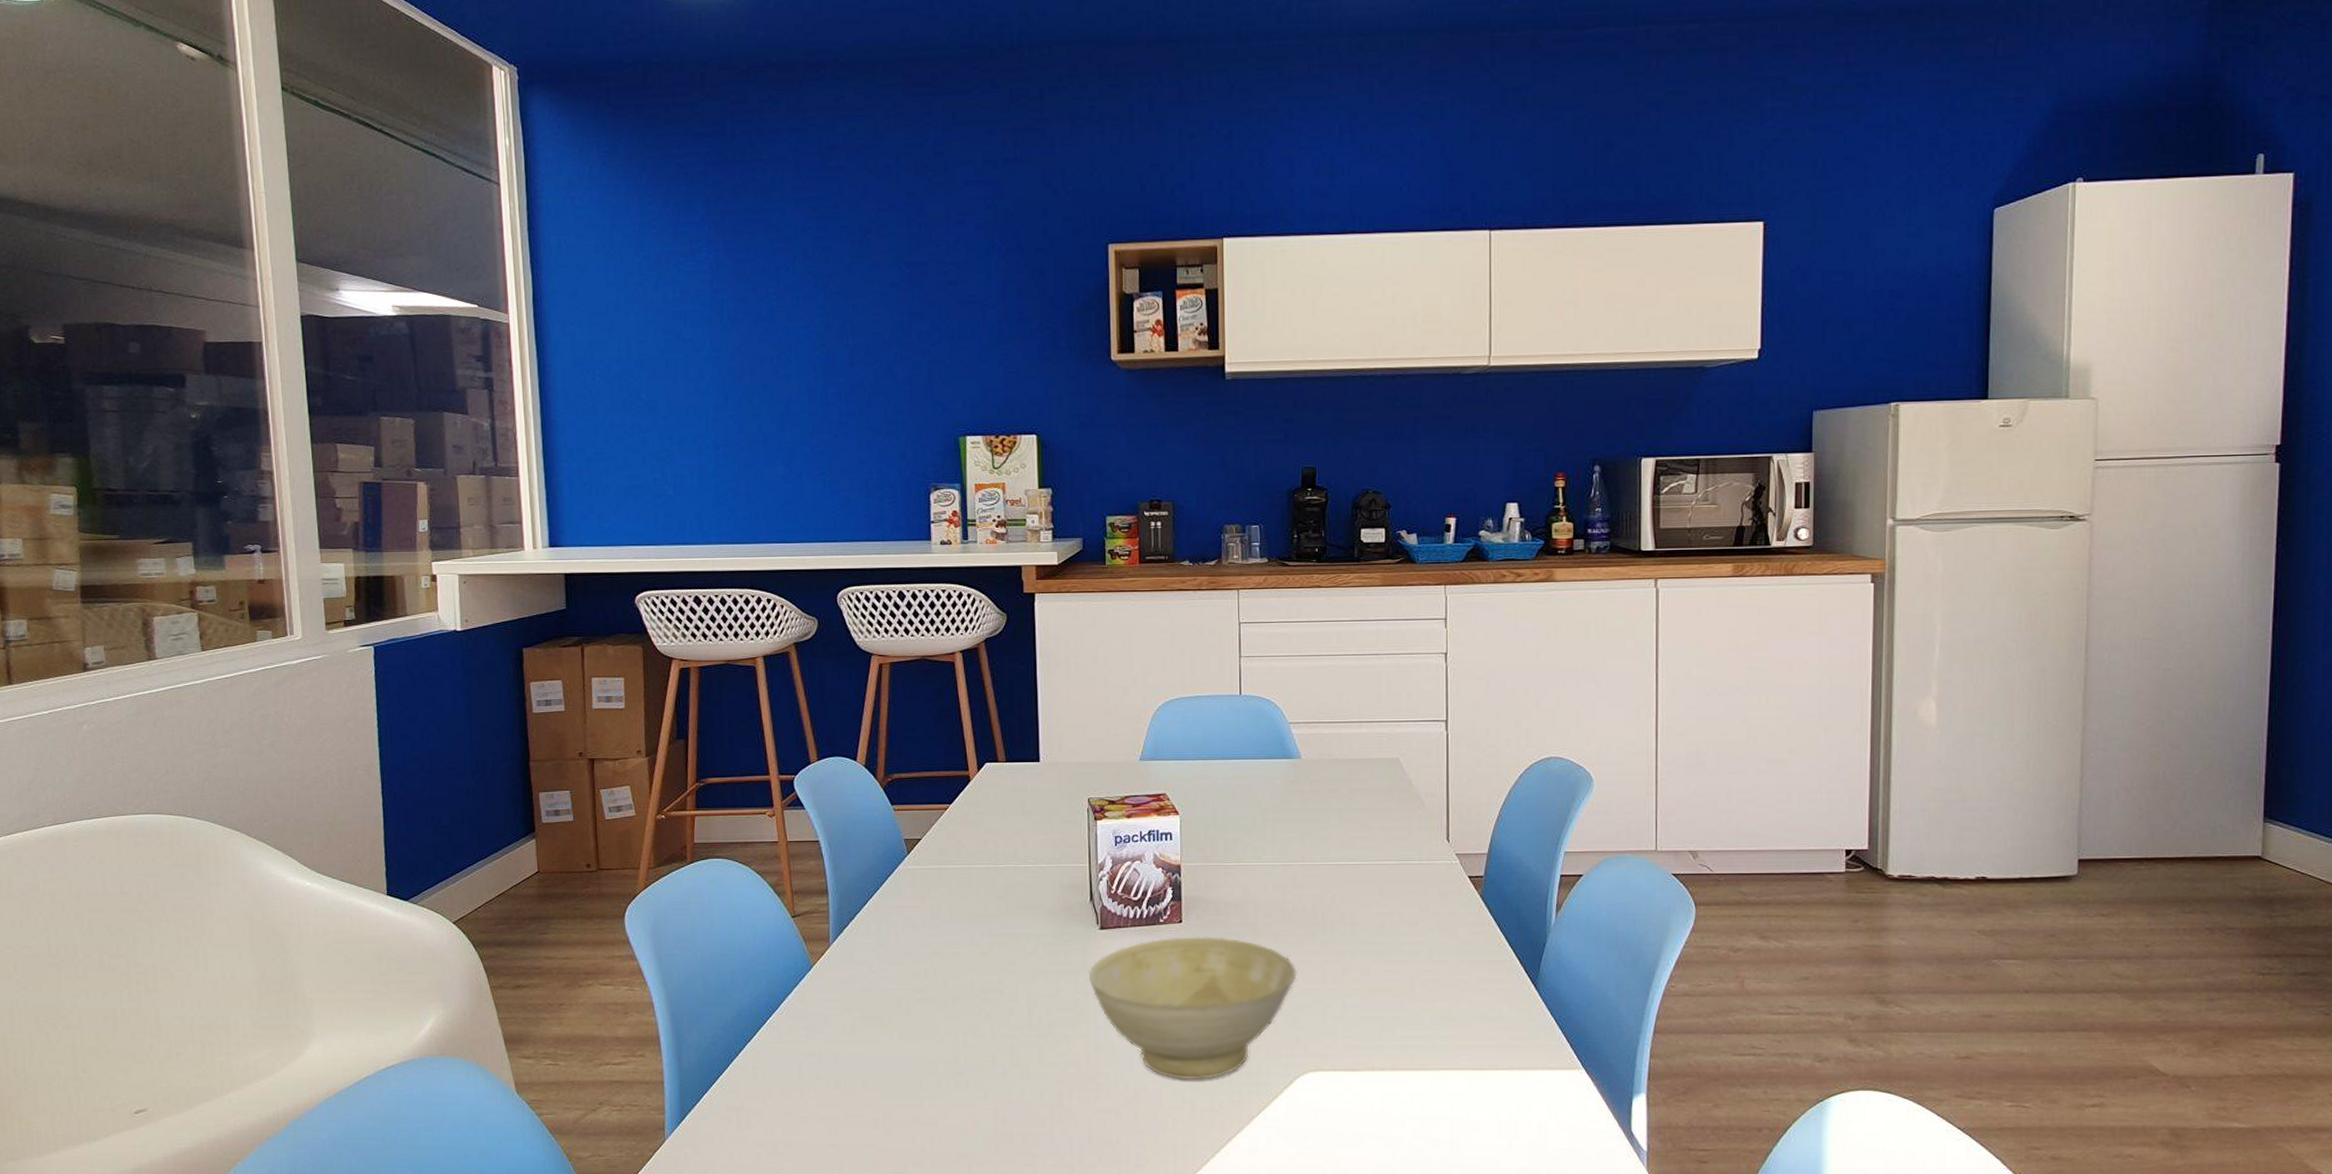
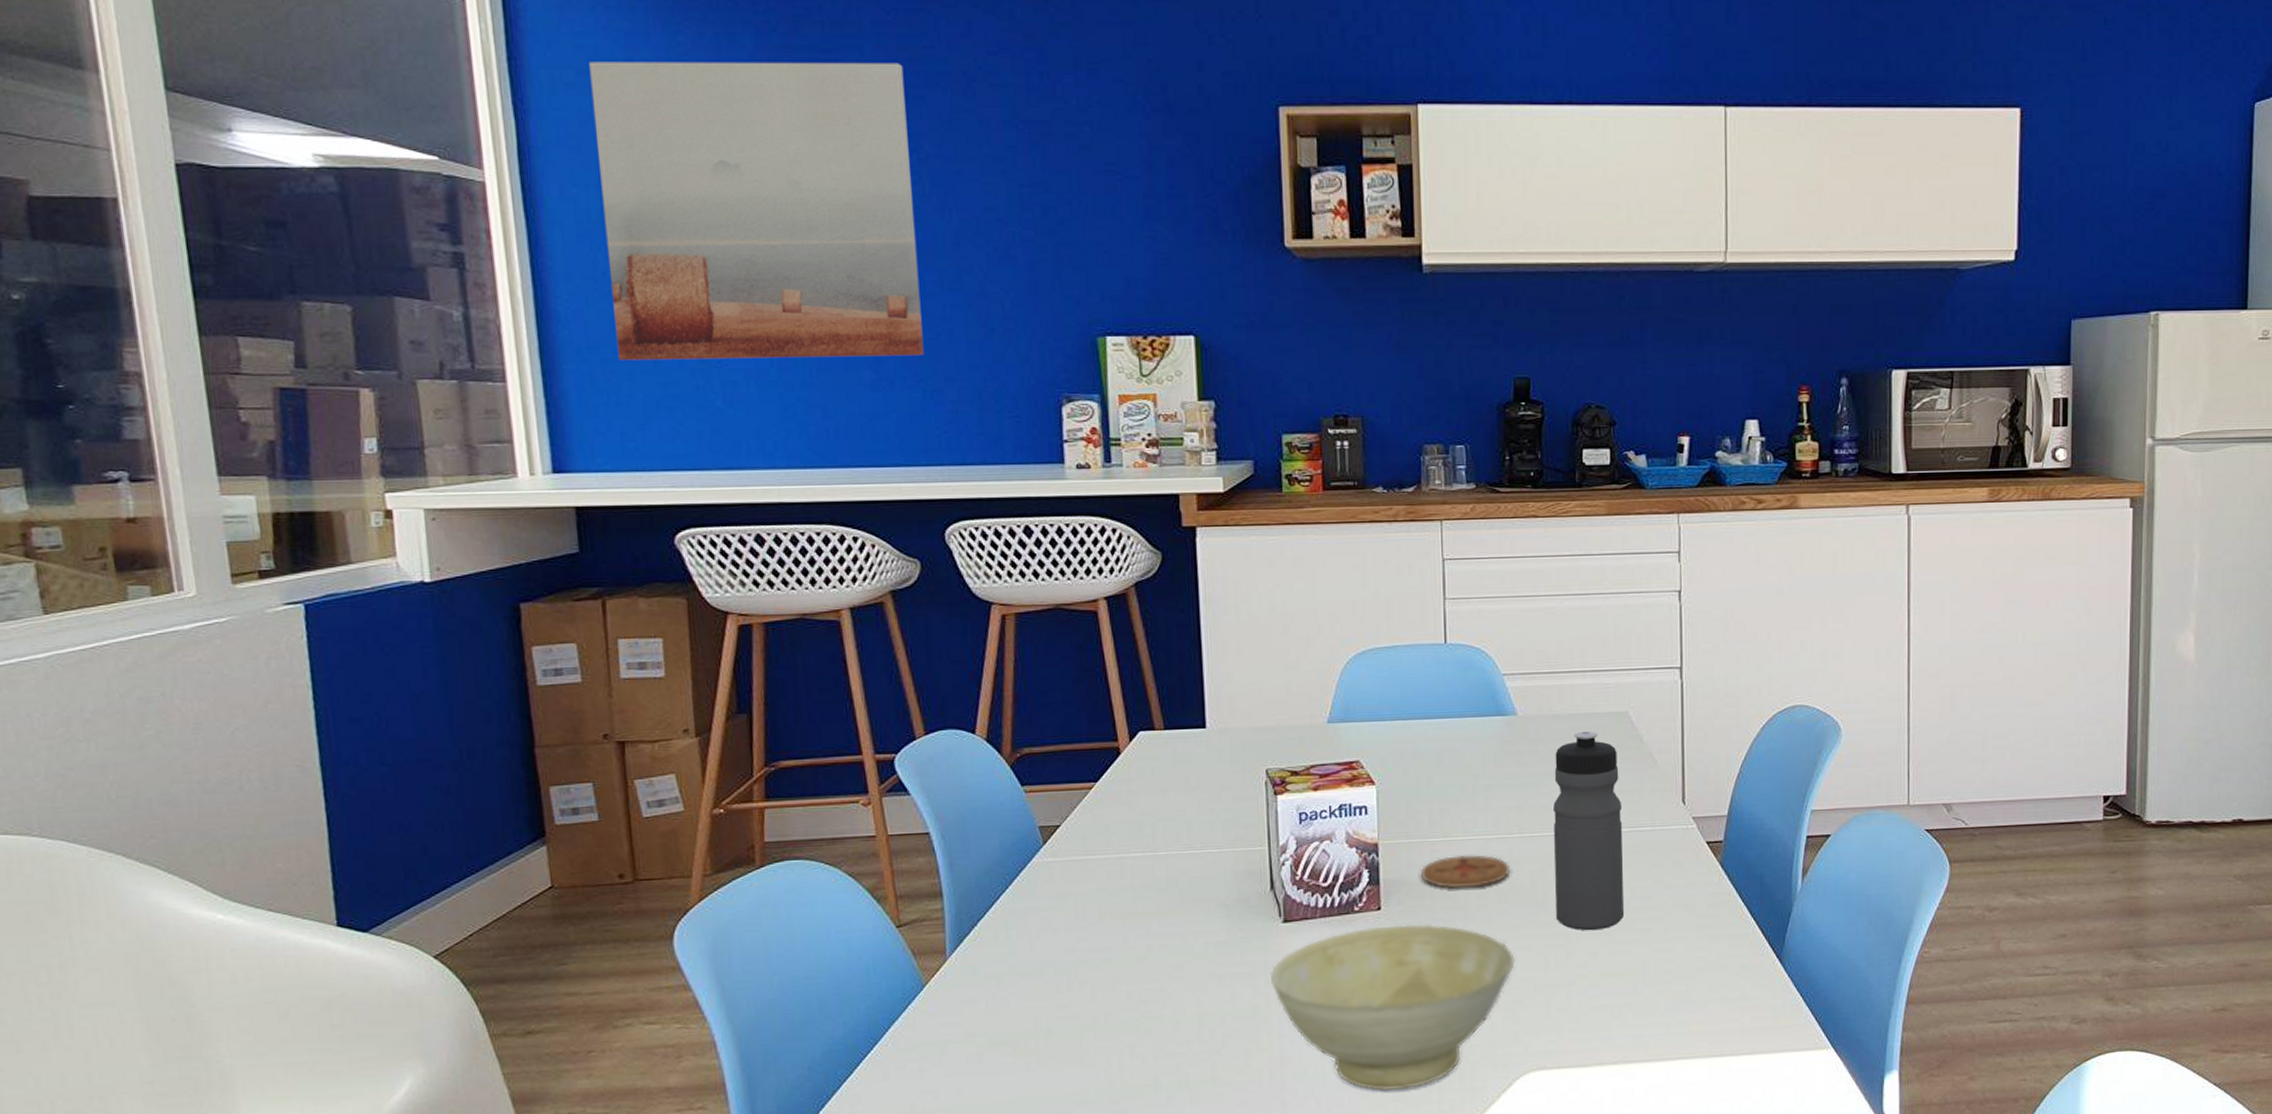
wall art: none [585,220,825,459] -> present [589,61,924,361]
coaster: none [1216,879,1294,907] -> present [1420,855,1511,889]
water bottle: none [1332,774,1393,950] -> present [1553,731,1624,931]

